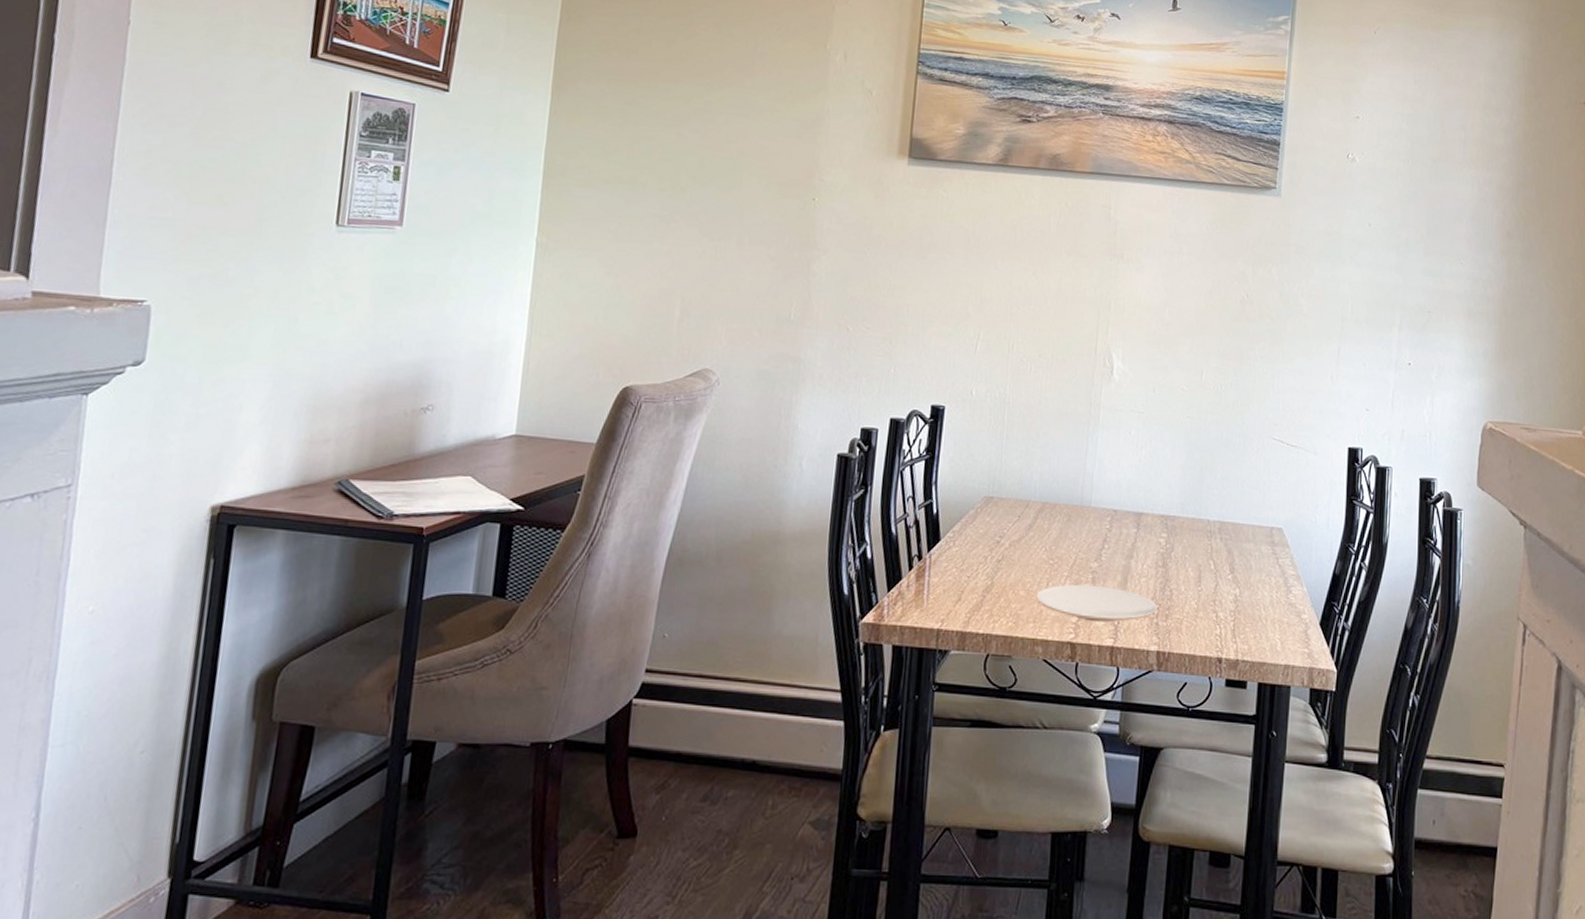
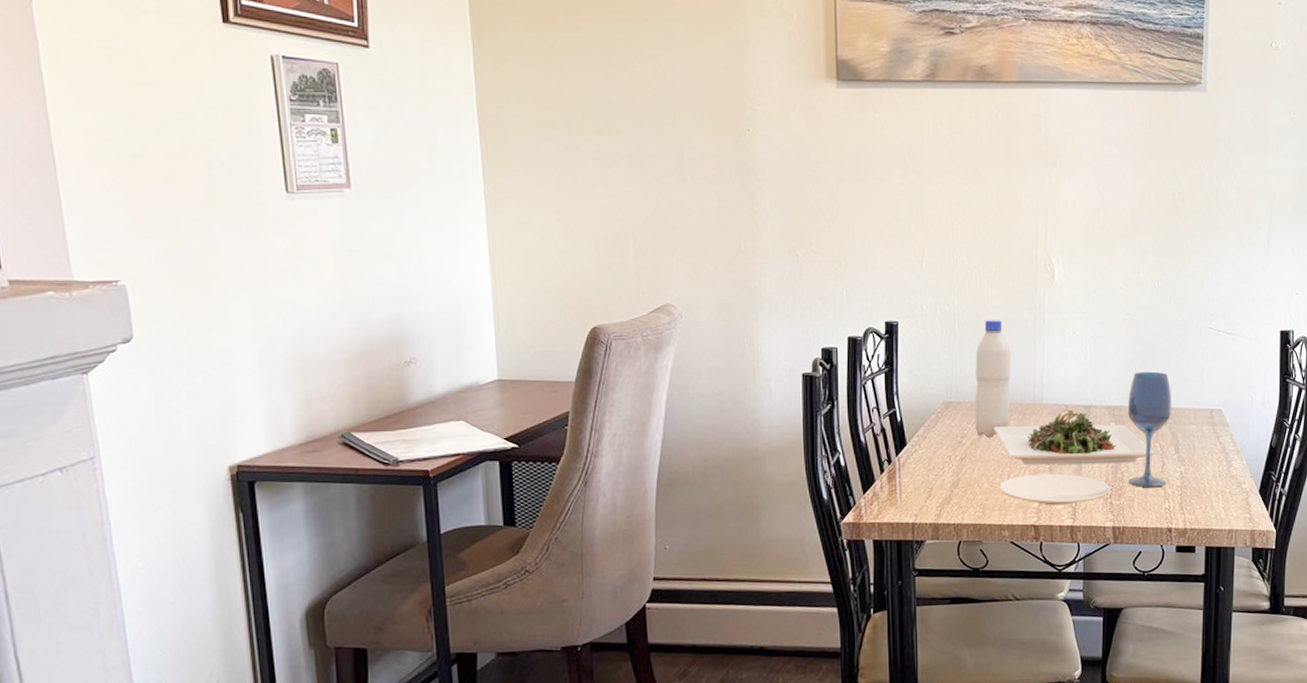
water bottle: none [1015,411,1061,540] -> present [975,319,1011,438]
salad: none [1035,515,1209,581] -> present [993,409,1156,465]
wineglass: none [1177,480,1230,609] -> present [1127,371,1172,487]

